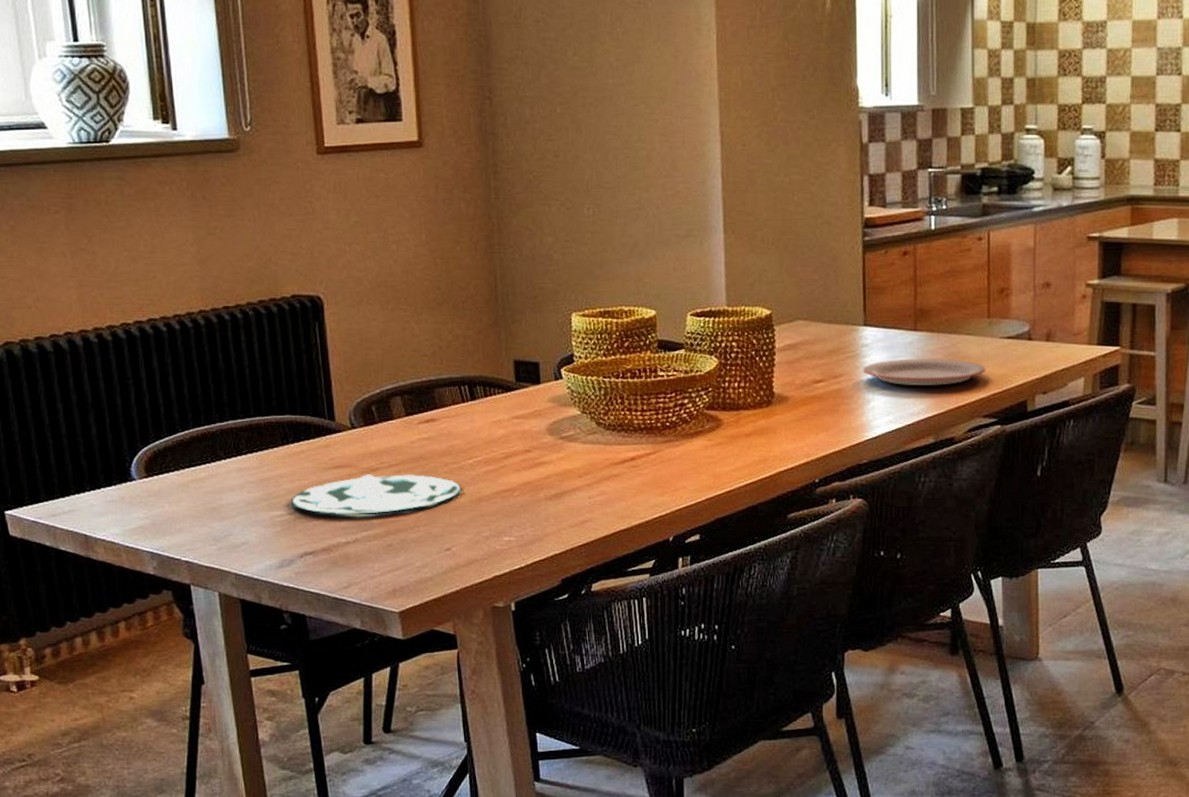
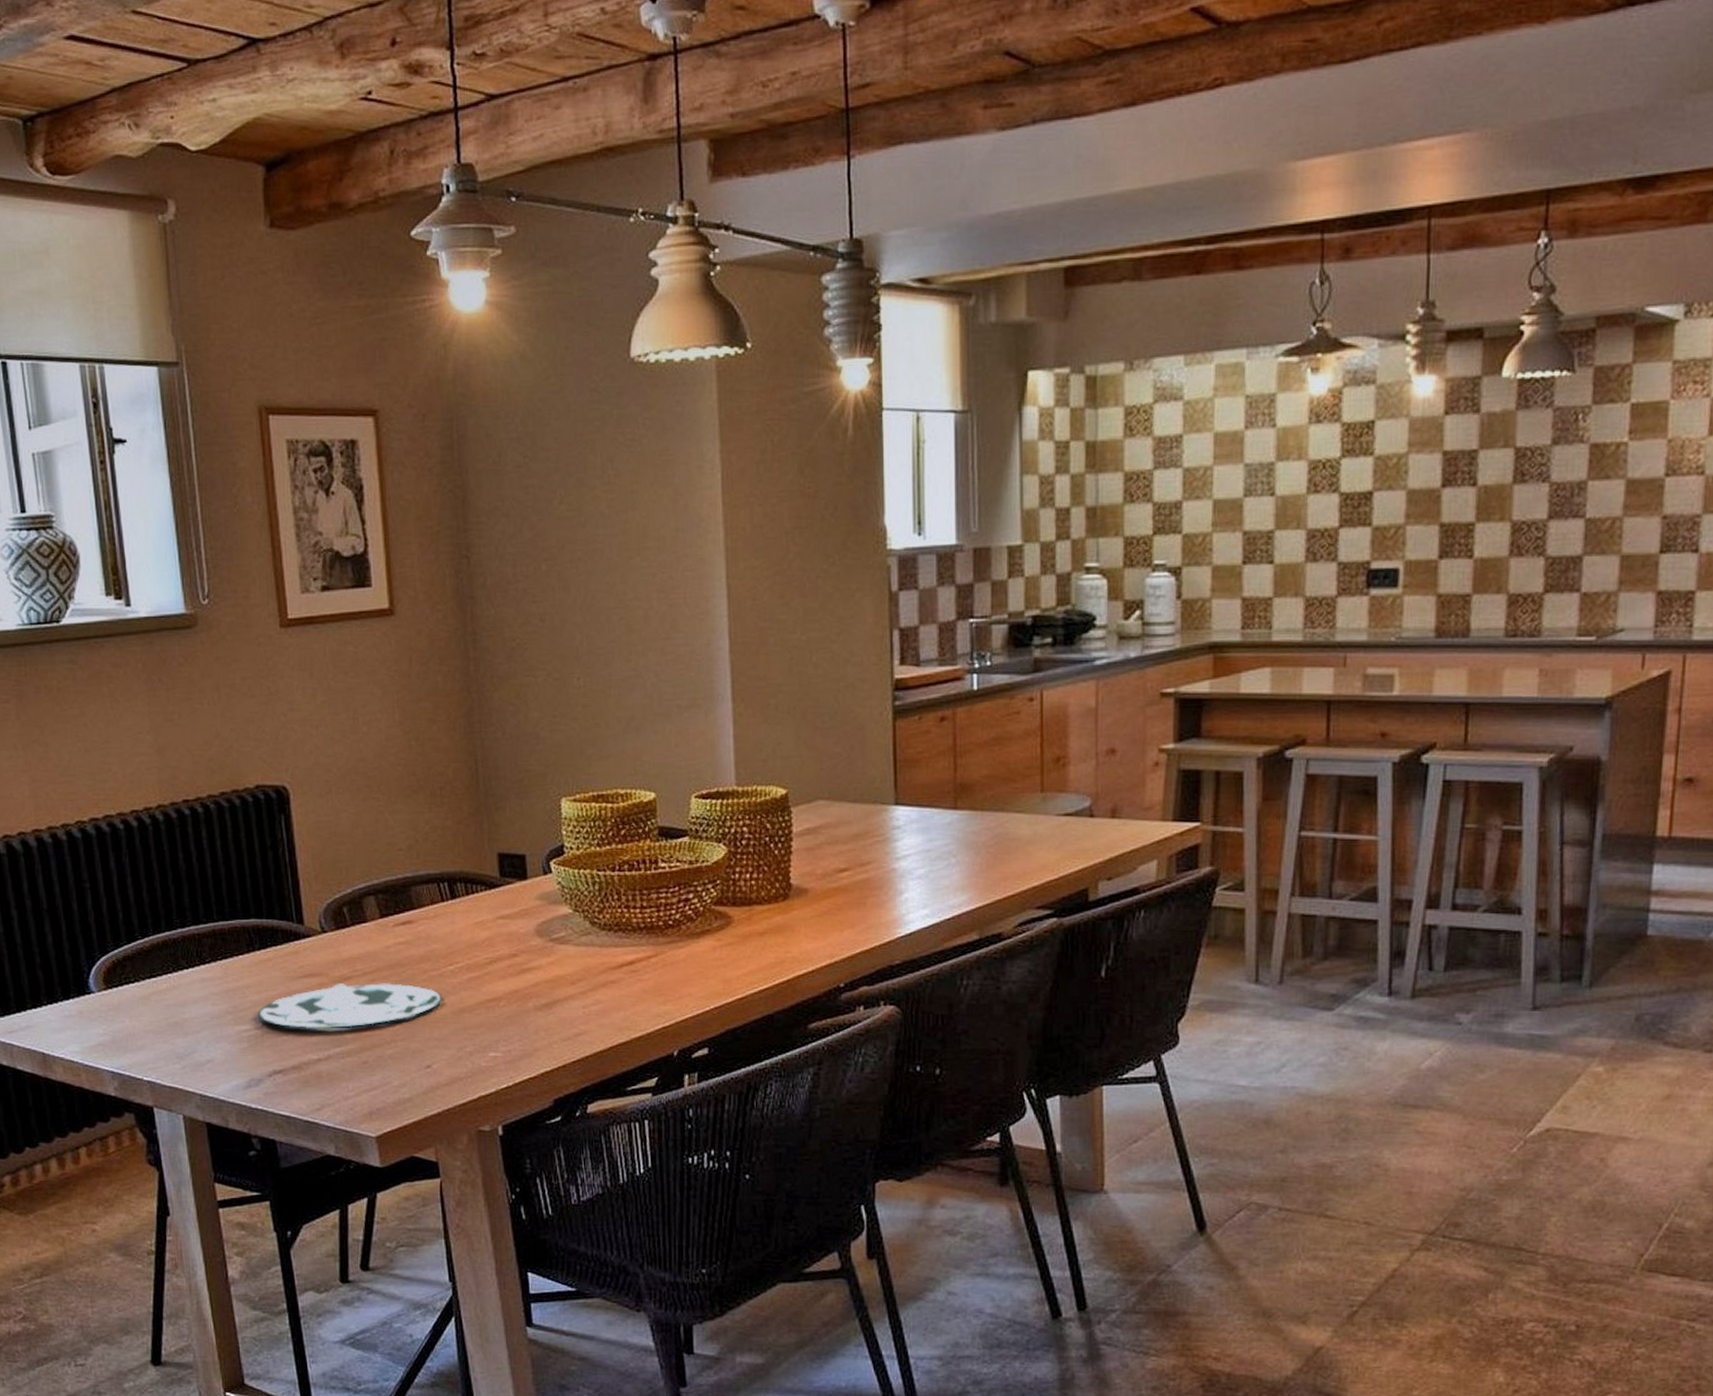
plate: present [863,358,986,387] -> none [894,840,1039,874]

